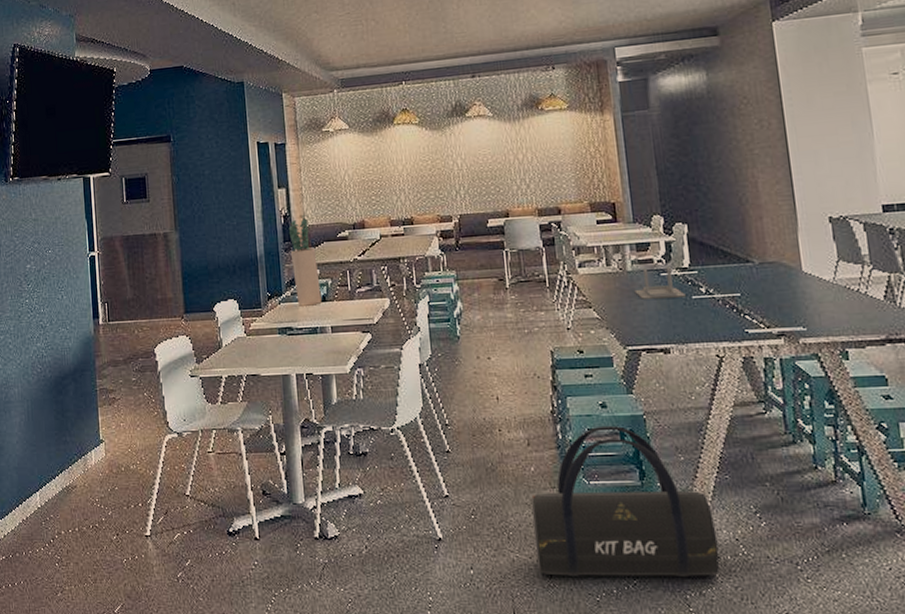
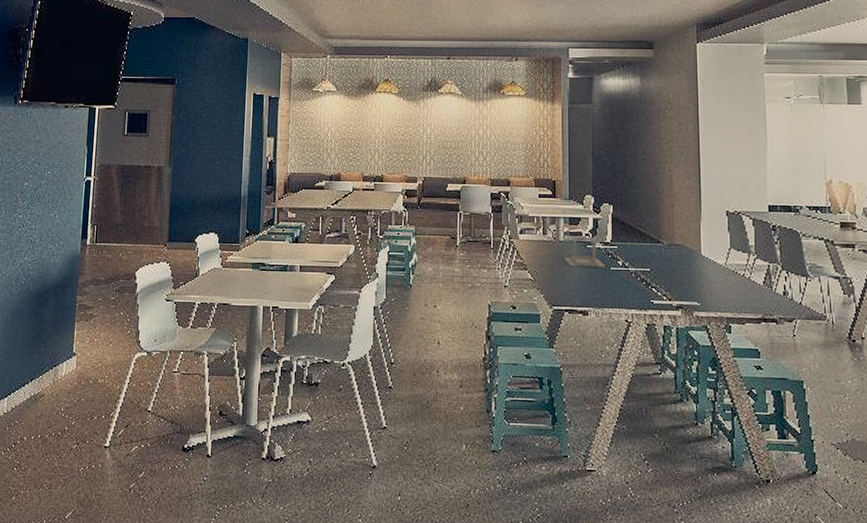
vase: present [288,211,322,306] -> none [271,160,295,246]
duffel bag: present [531,426,720,576] -> none [456,375,611,514]

